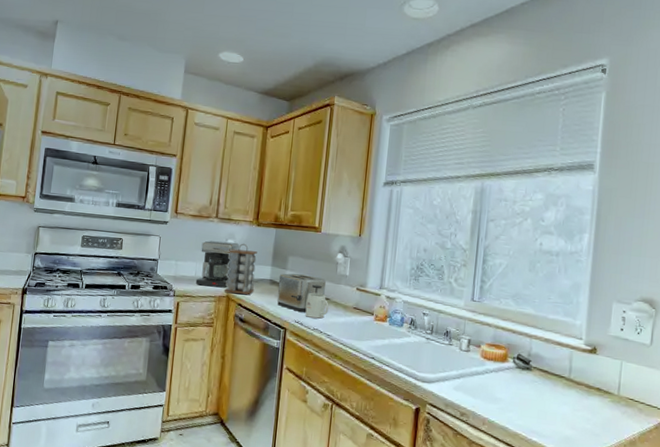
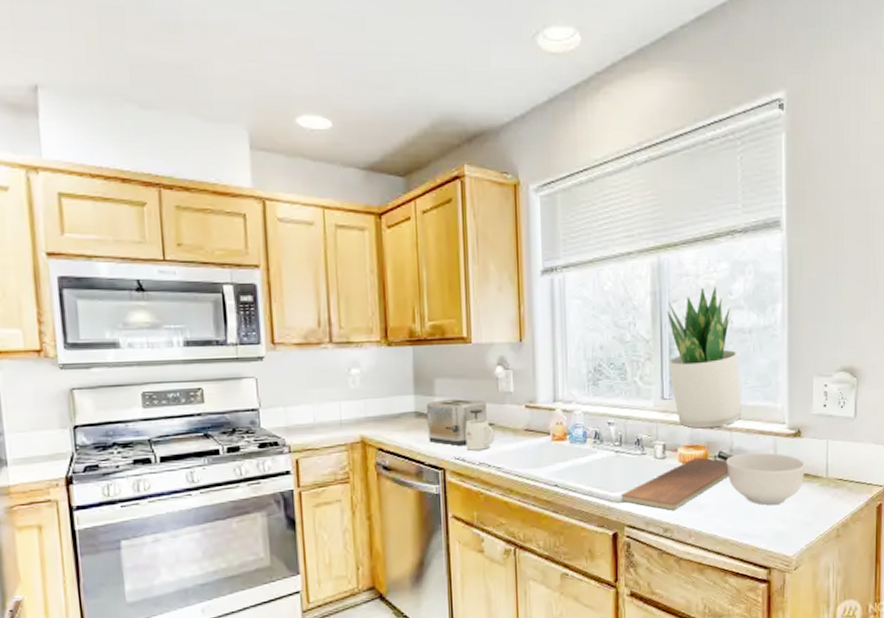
coffee maker: present [195,240,240,287] -> none [316,371,368,434]
spice rack: present [224,243,257,295] -> none [353,371,397,437]
chopping board: none [425,355,525,398] -> present [620,457,729,510]
planter: none [481,213,545,333] -> present [667,287,741,429]
bowl: none [523,359,599,411] -> present [726,452,806,505]

